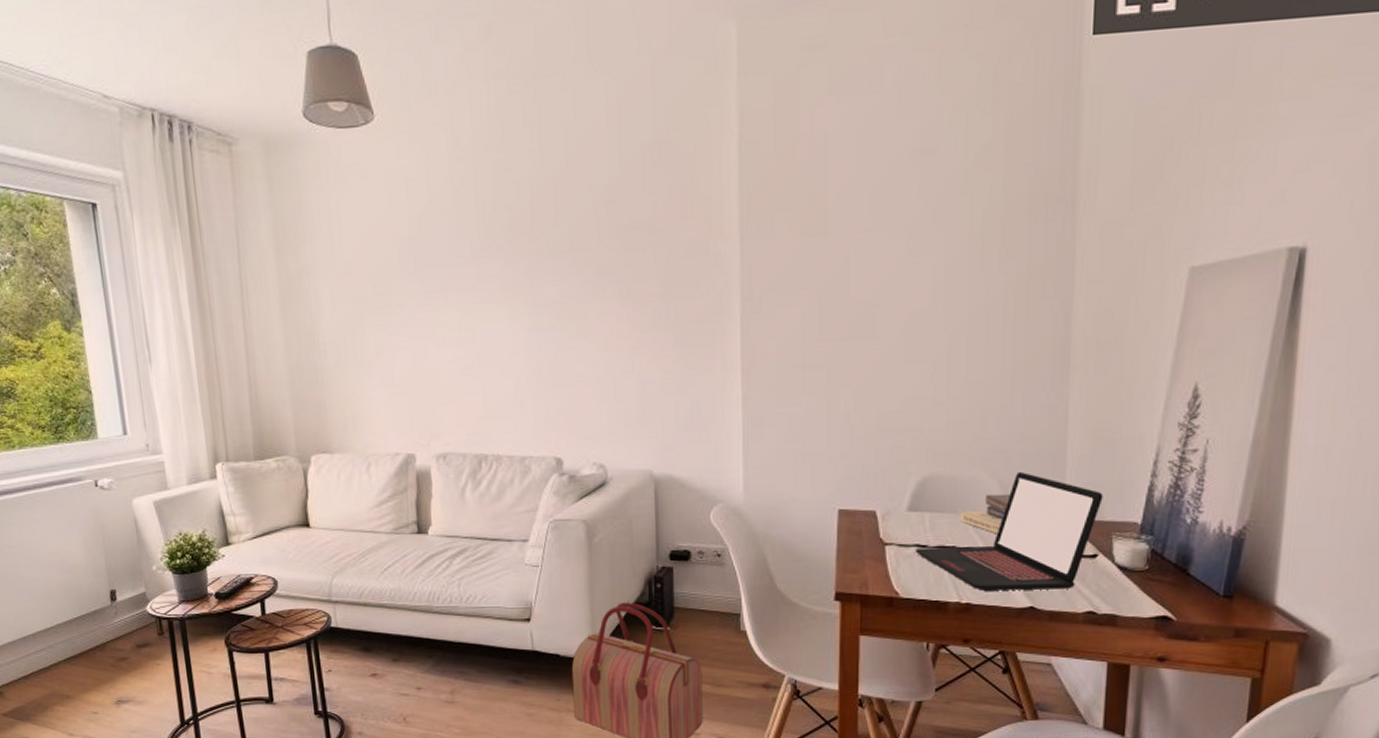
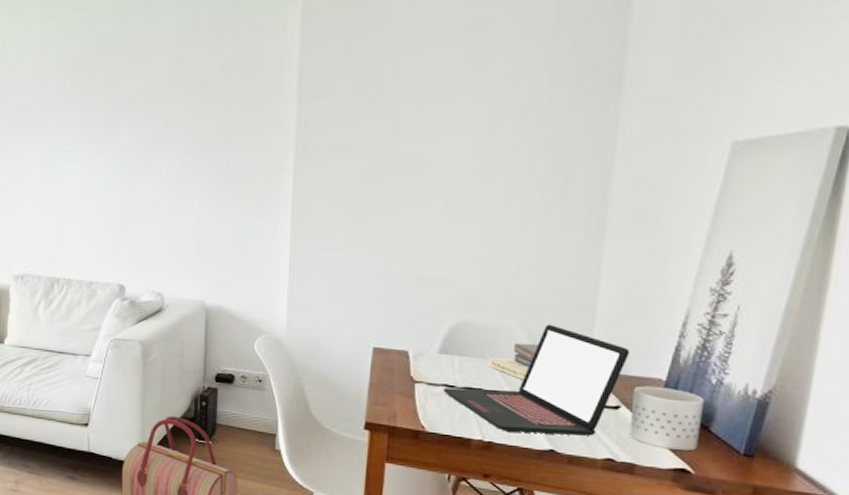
mug: none [1108,530,1181,598] -> present [629,386,704,452]

